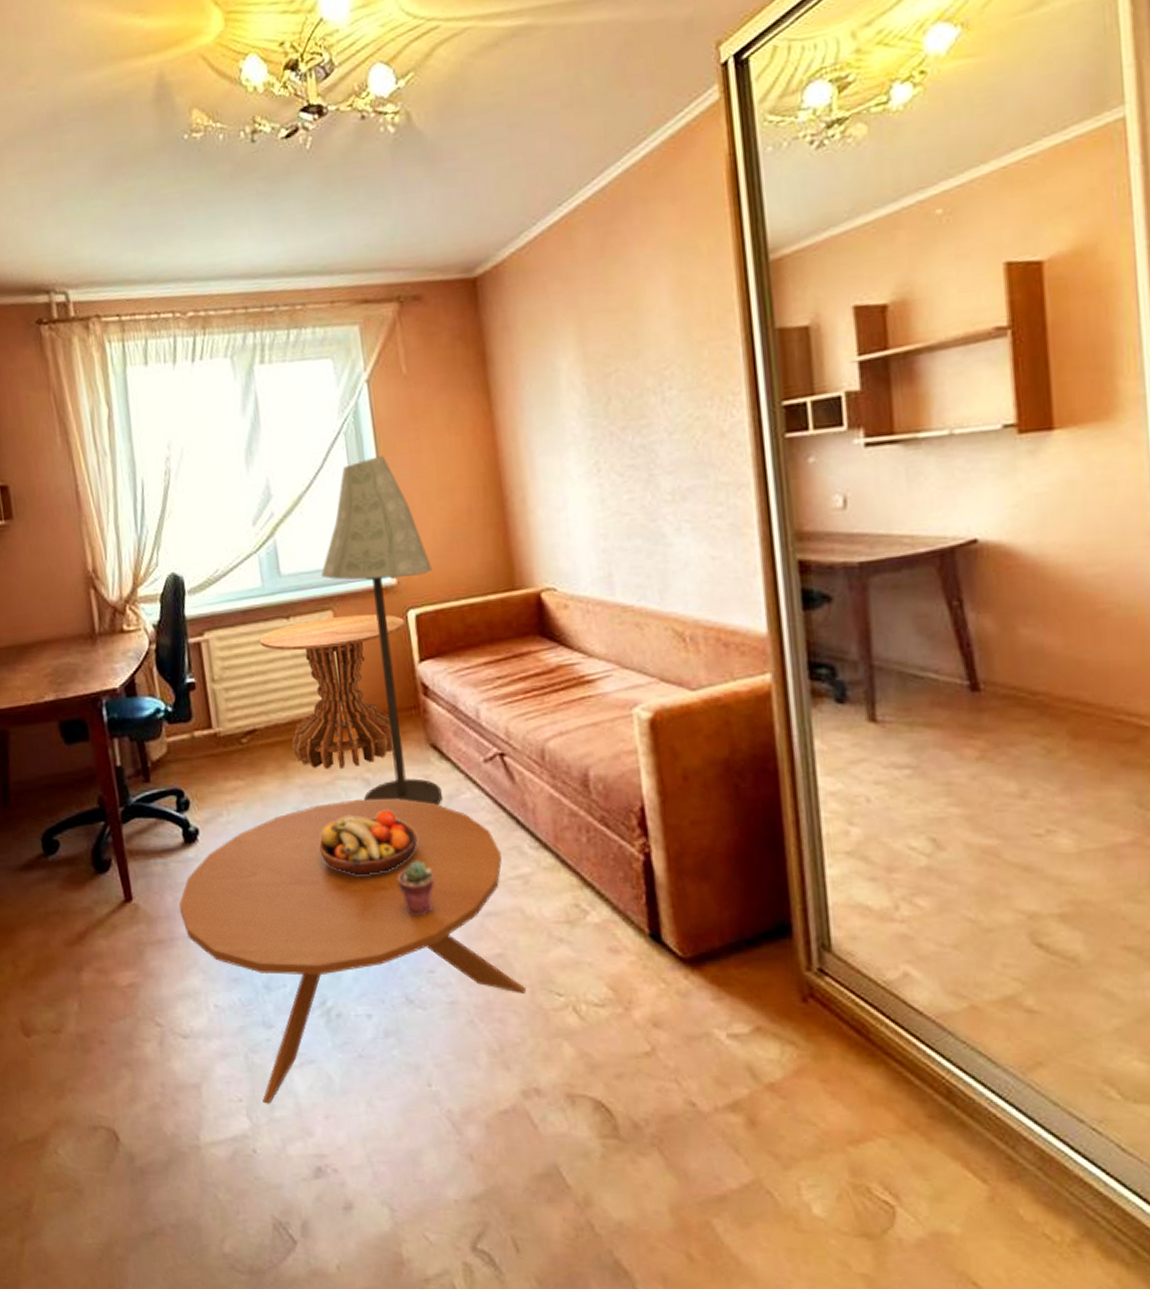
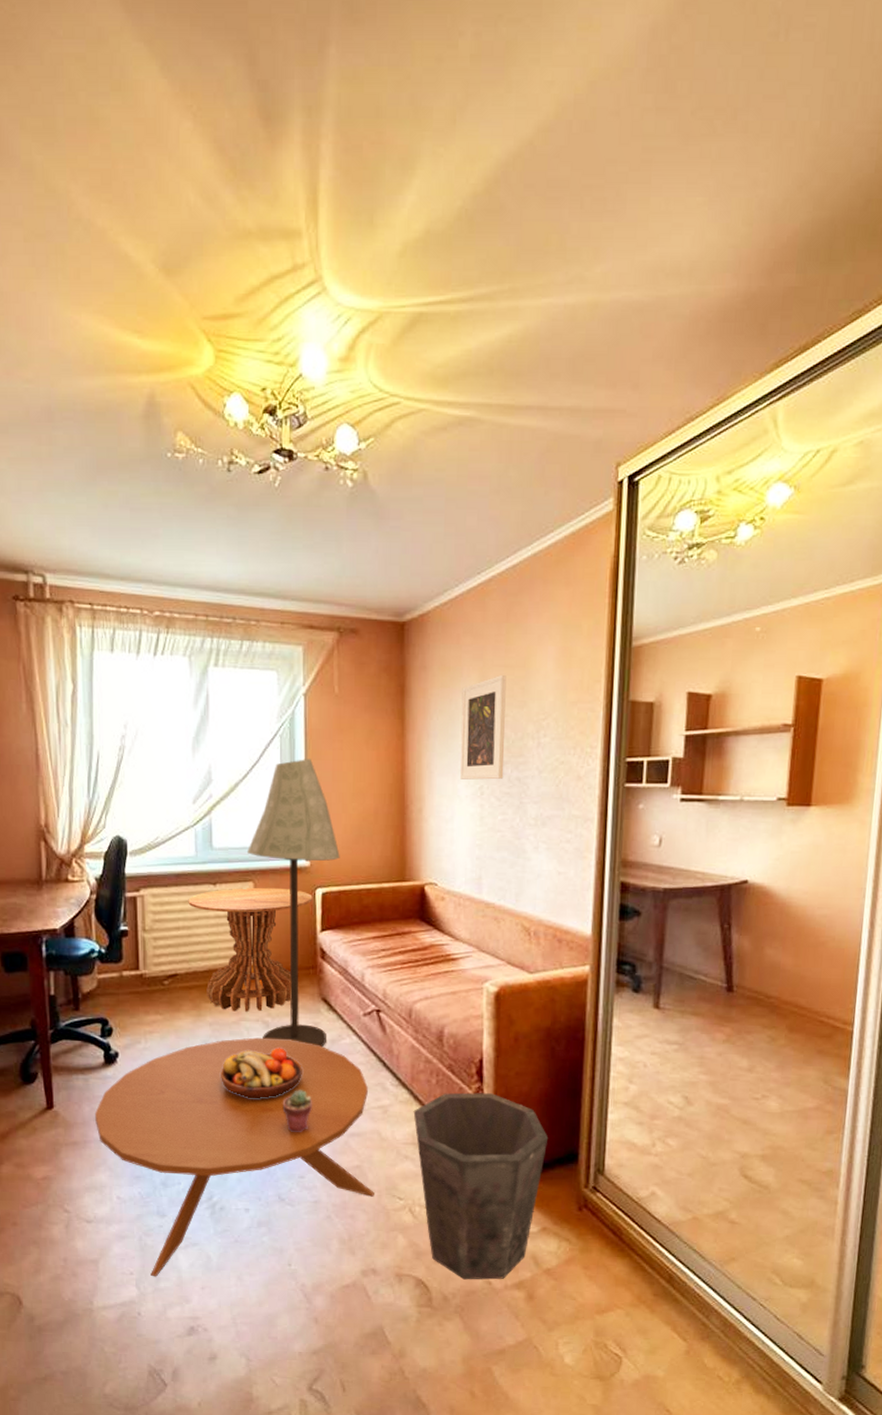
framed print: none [556,320,624,456] -> present [460,674,507,780]
waste bin: none [562,850,747,1101] -> present [413,1092,549,1280]

